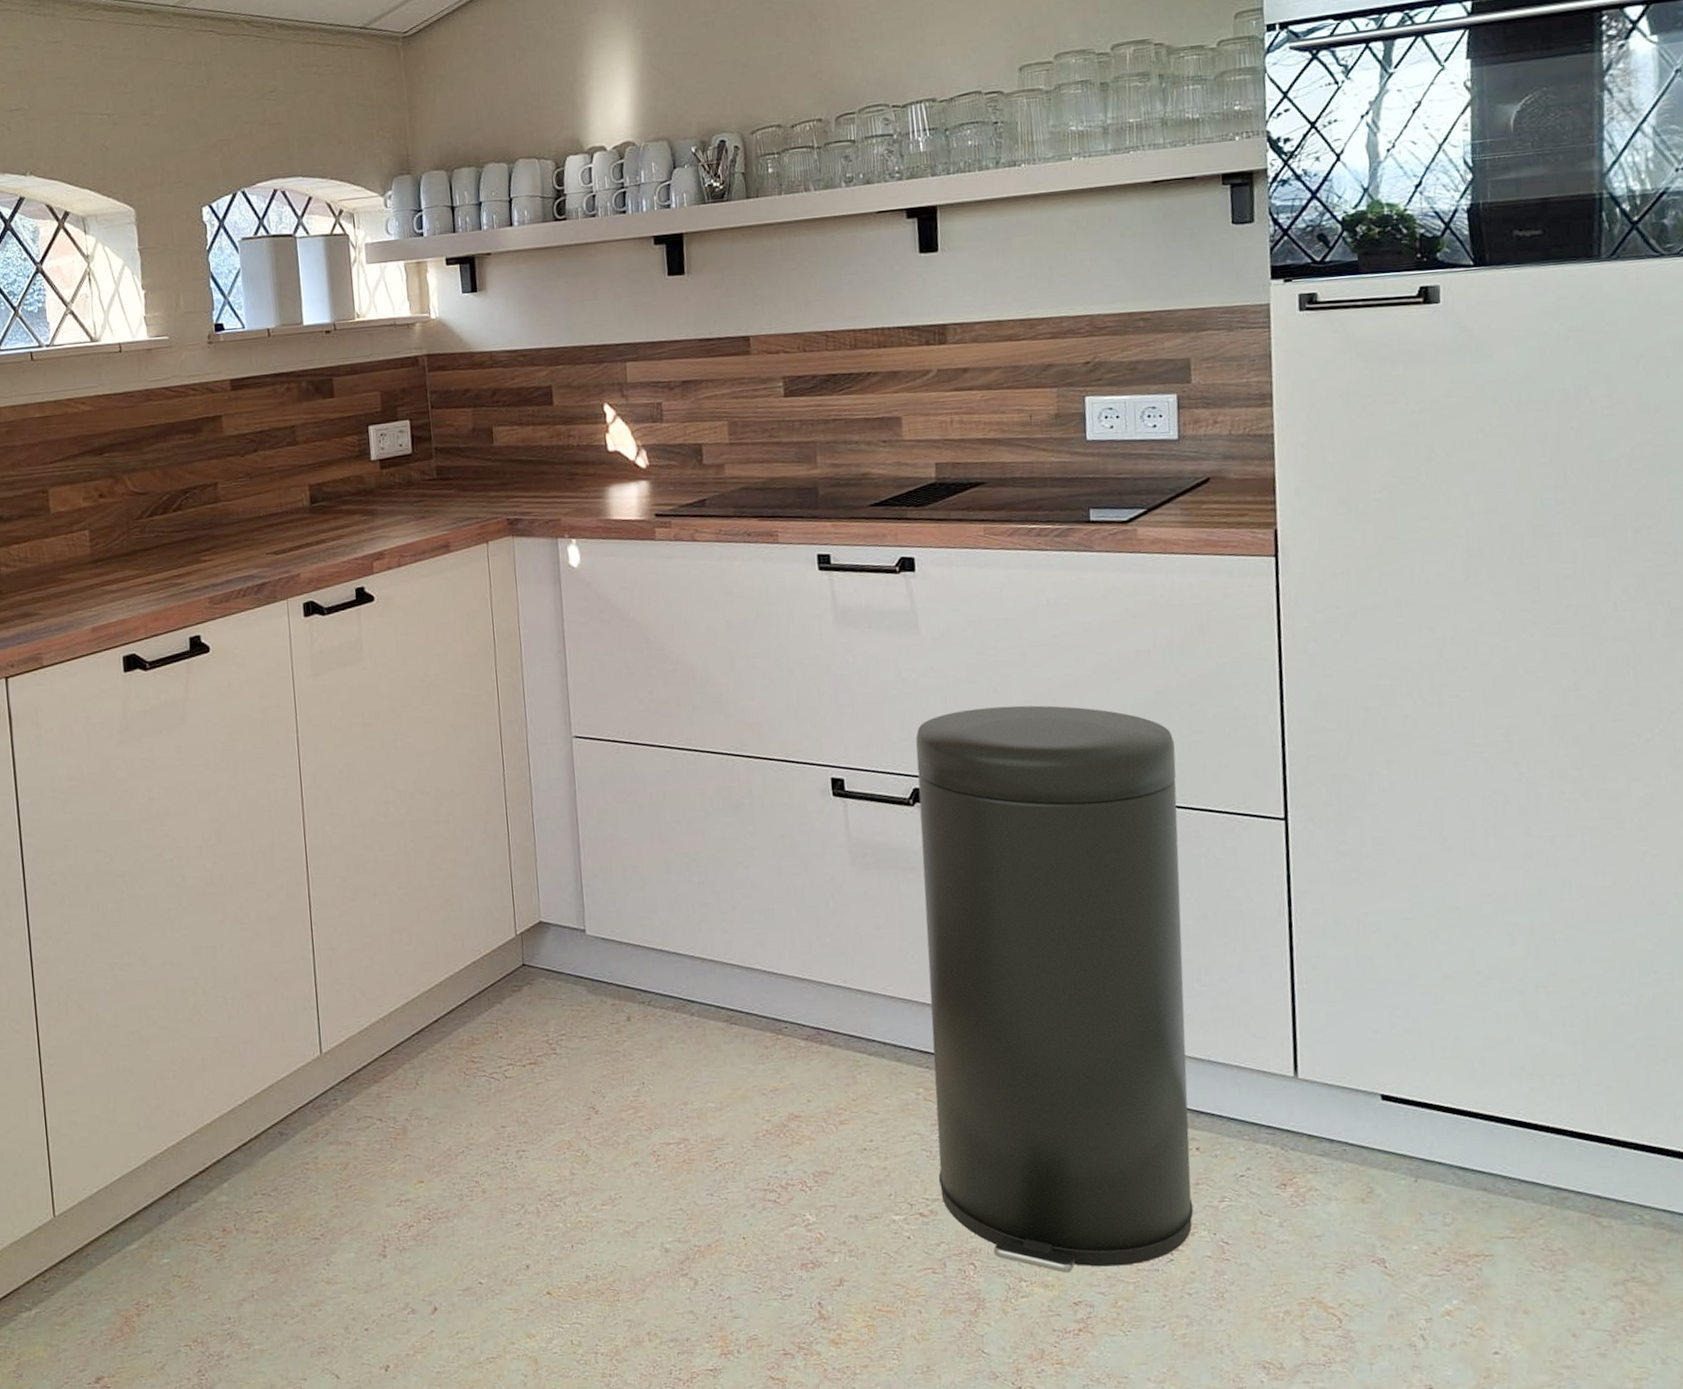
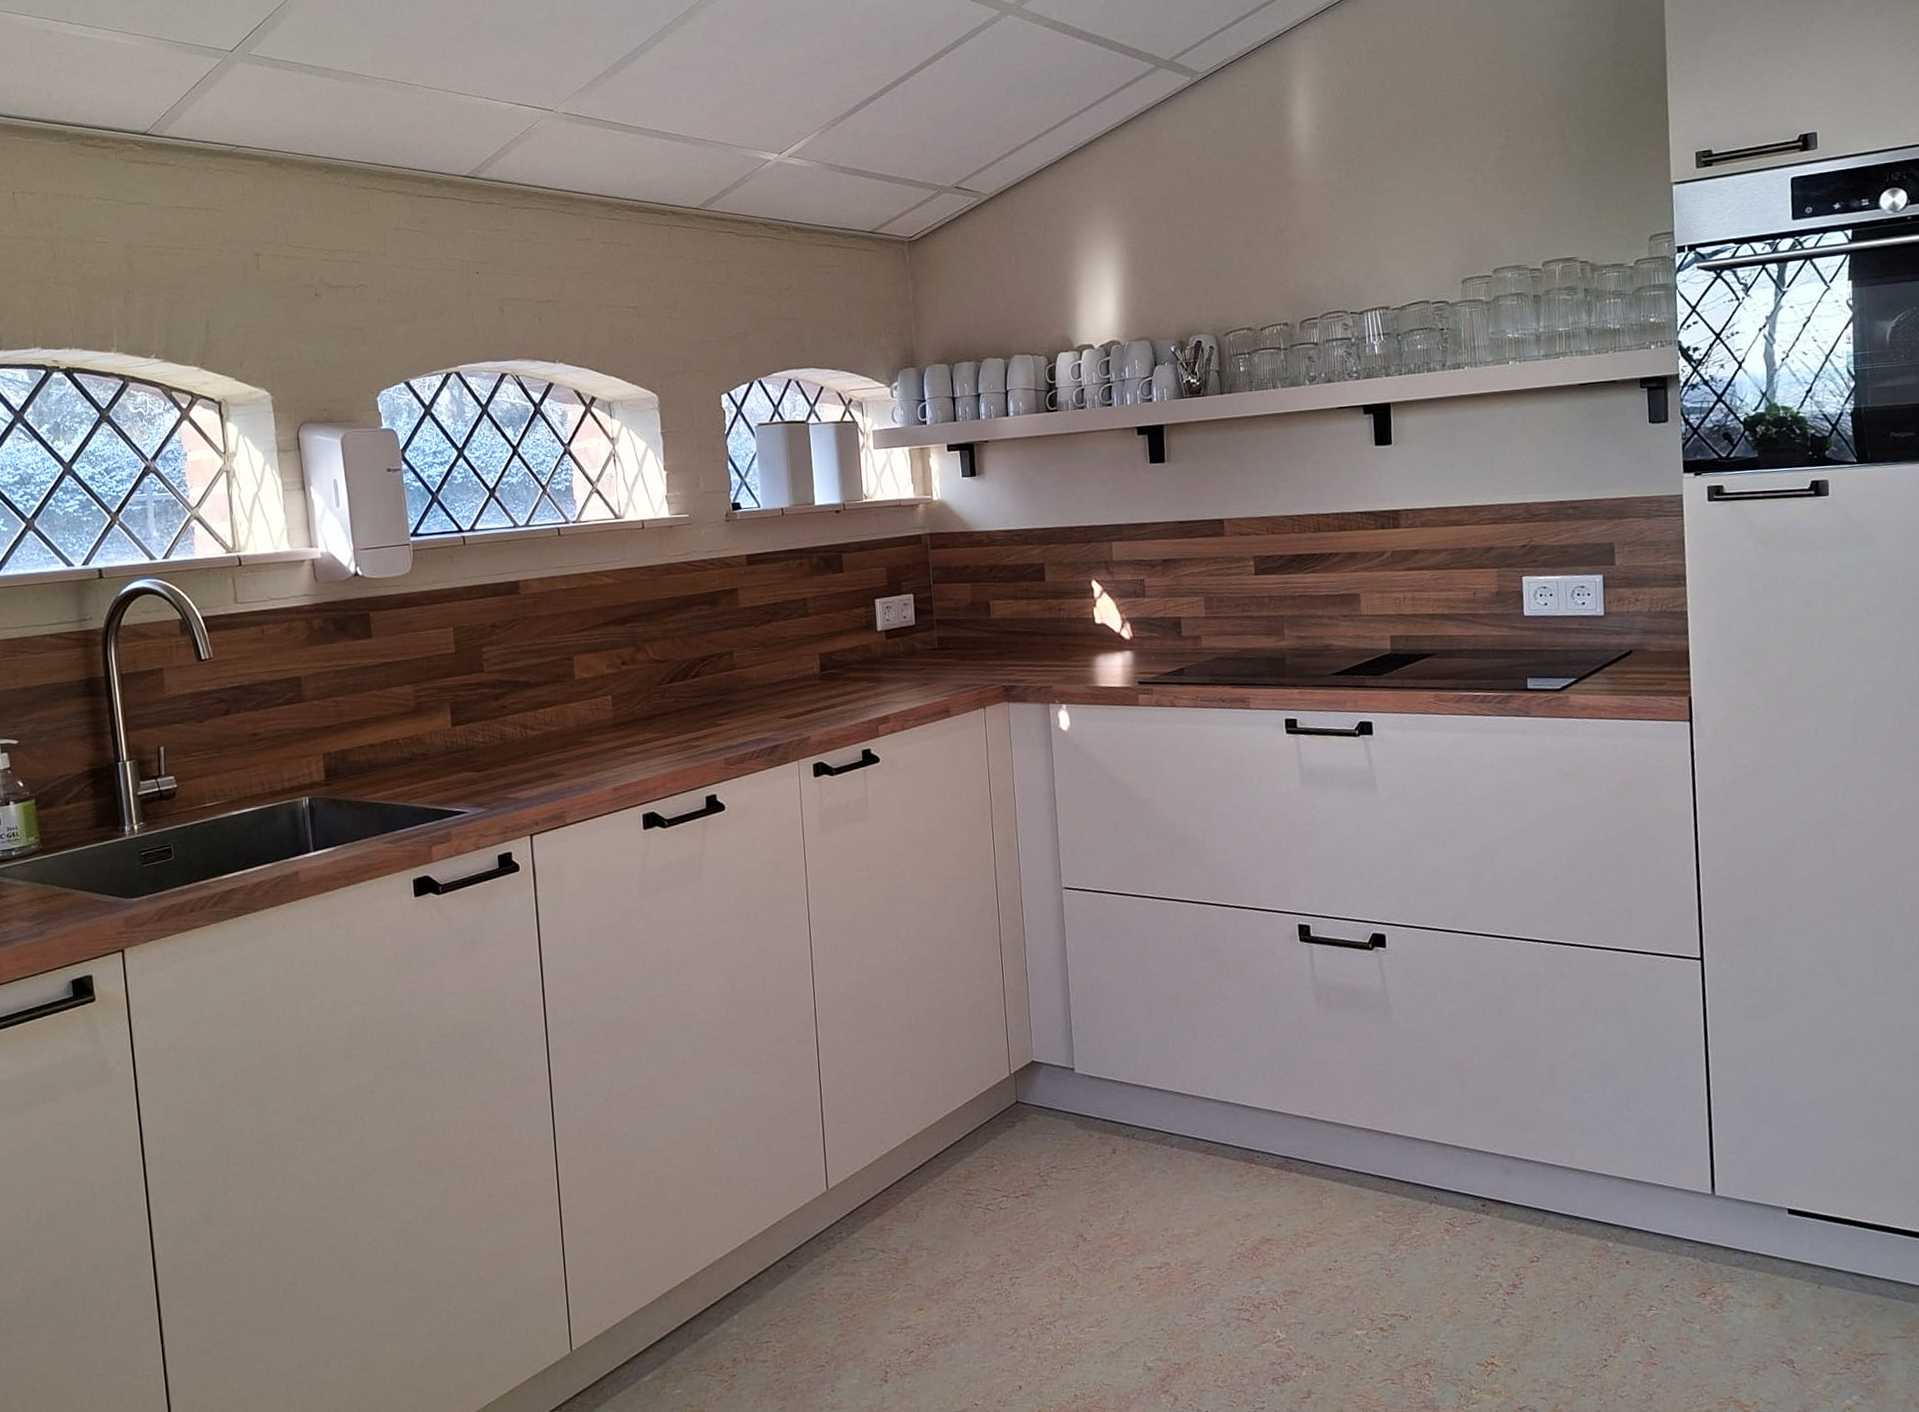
pedal bin: present [916,705,1194,1274] -> none [1374,857,1625,1381]

